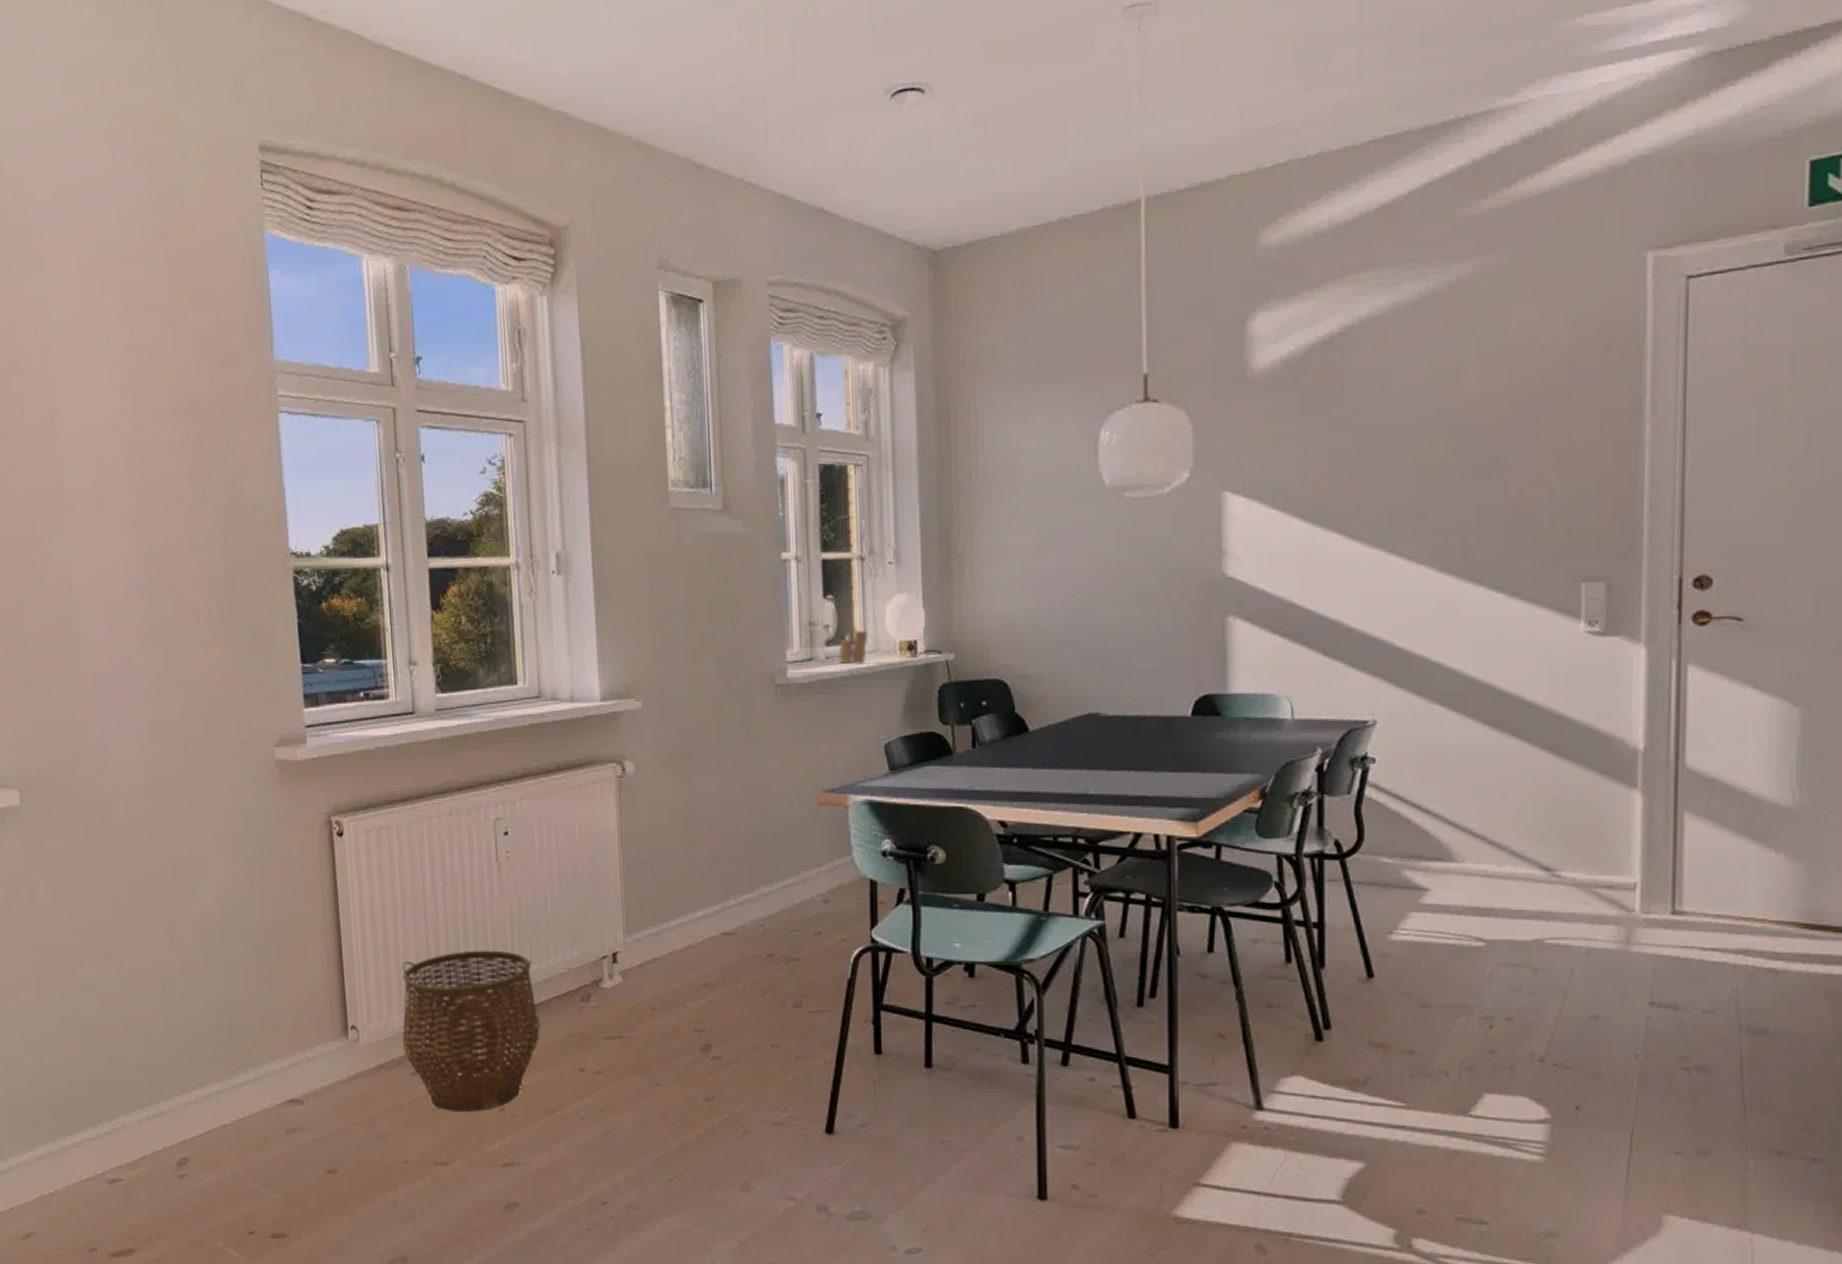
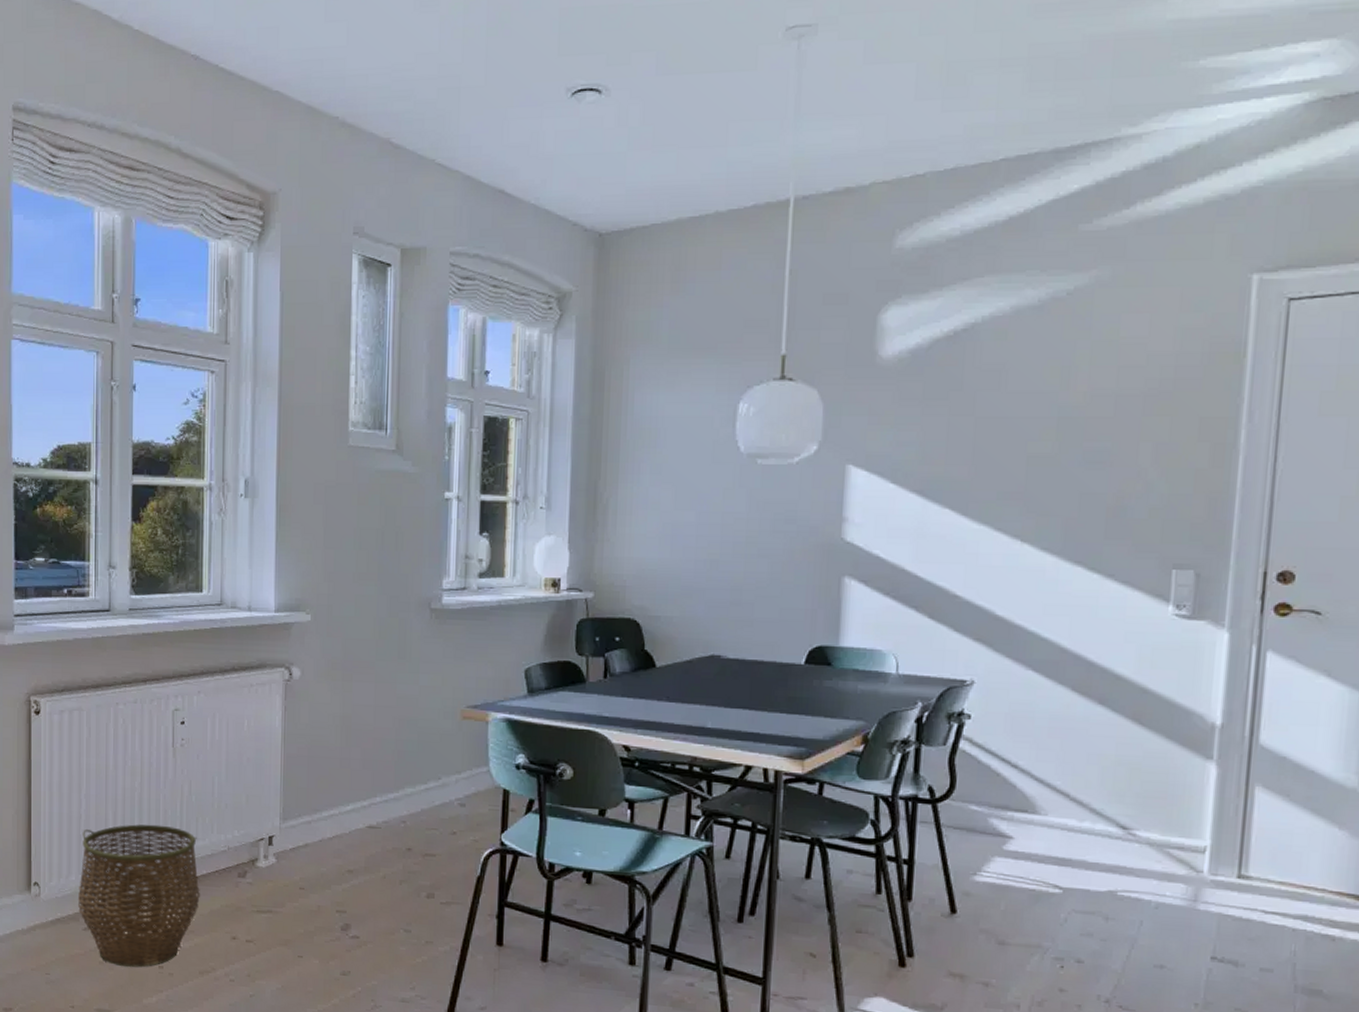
candle: present [838,626,868,665] -> none [489,562,517,596]

